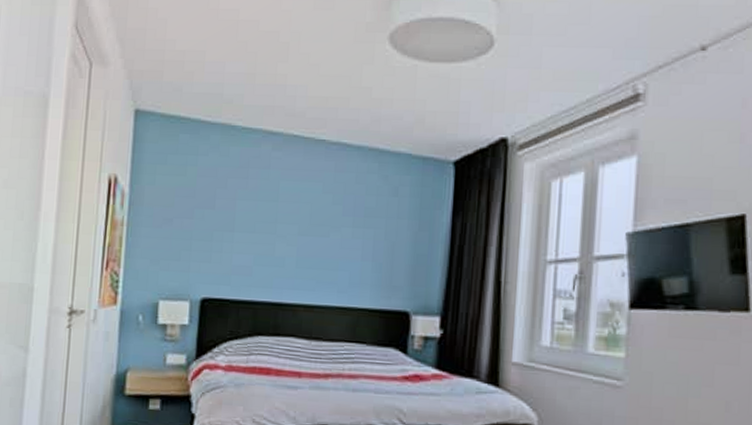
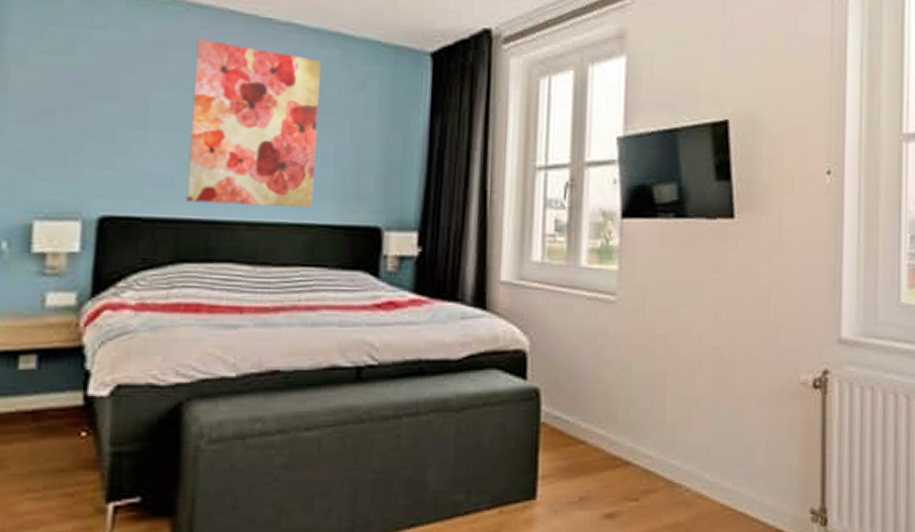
wall art: none [261,159,363,294] -> present [186,38,321,208]

